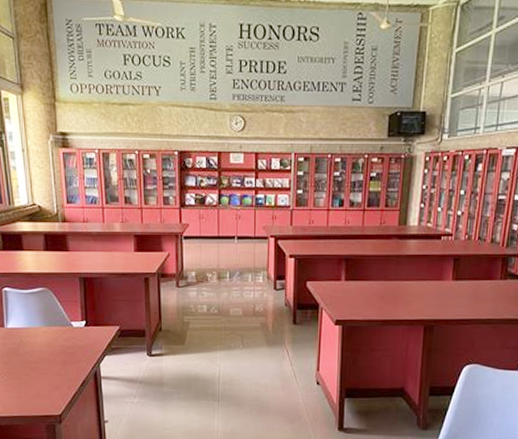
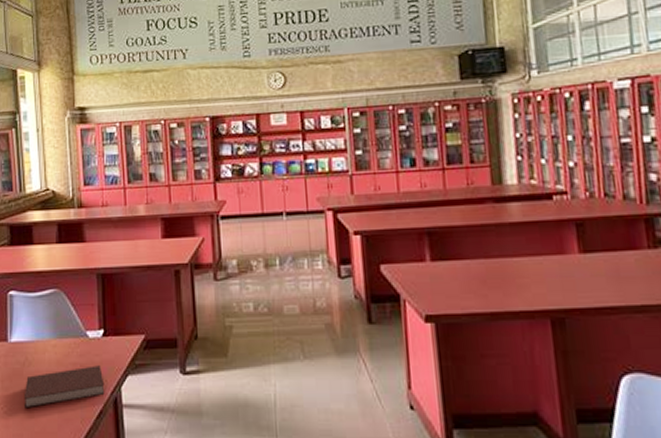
notebook: none [20,348,87,378] -> present [23,365,105,409]

